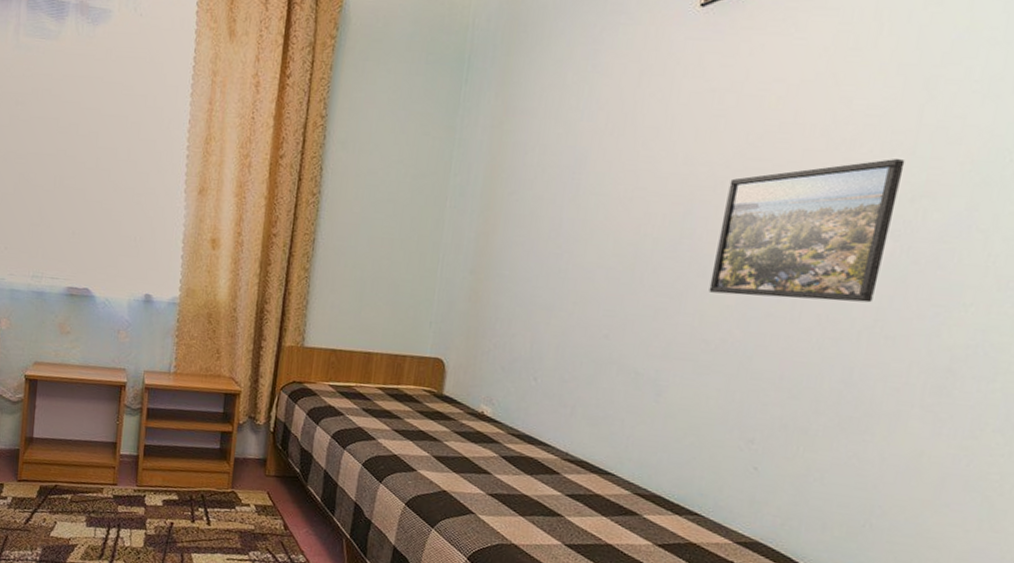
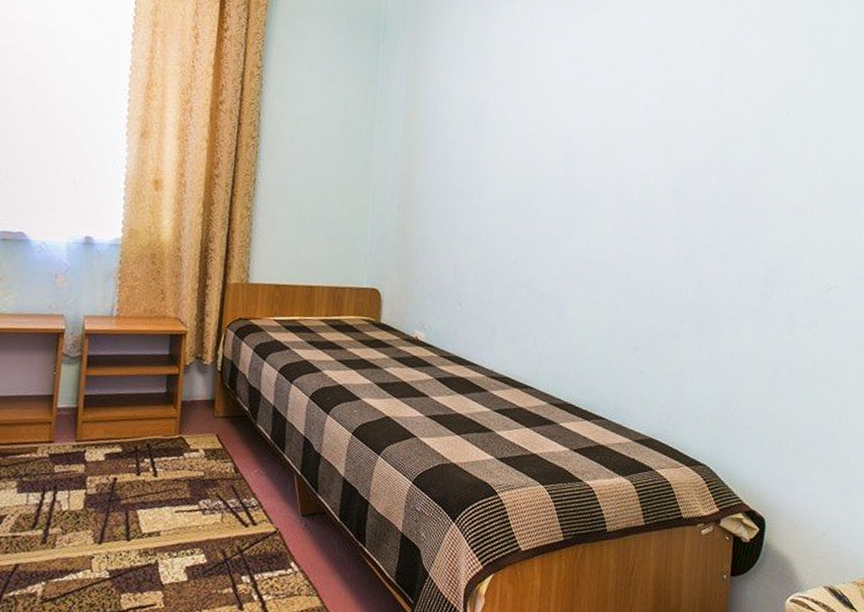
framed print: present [708,159,906,303] -> none [590,113,716,227]

